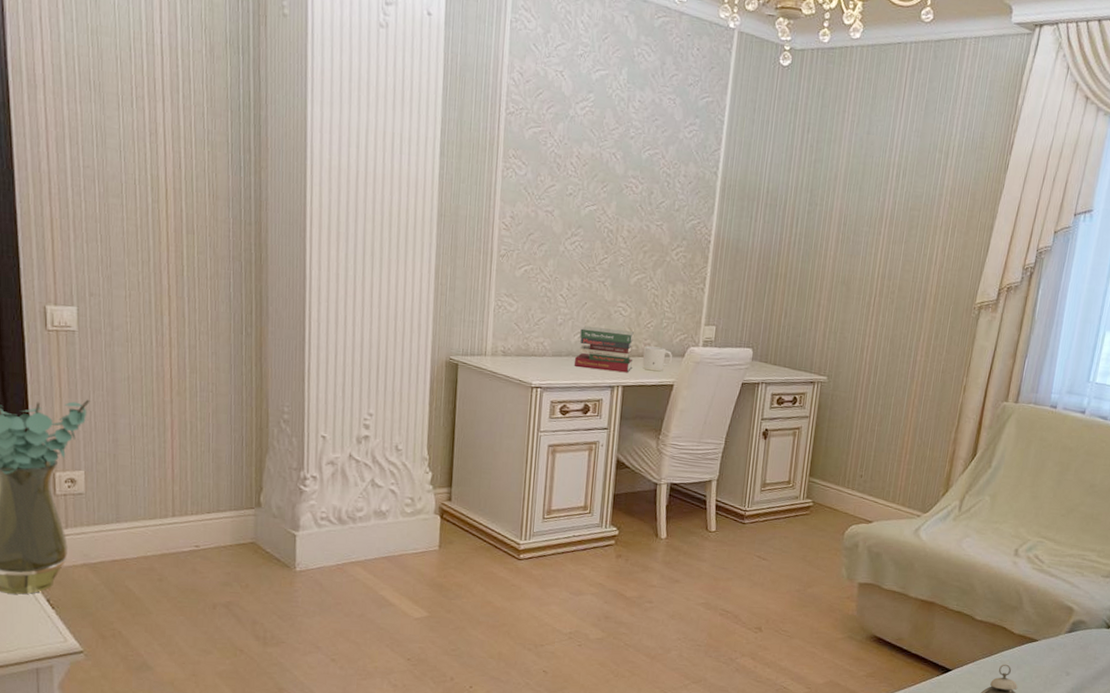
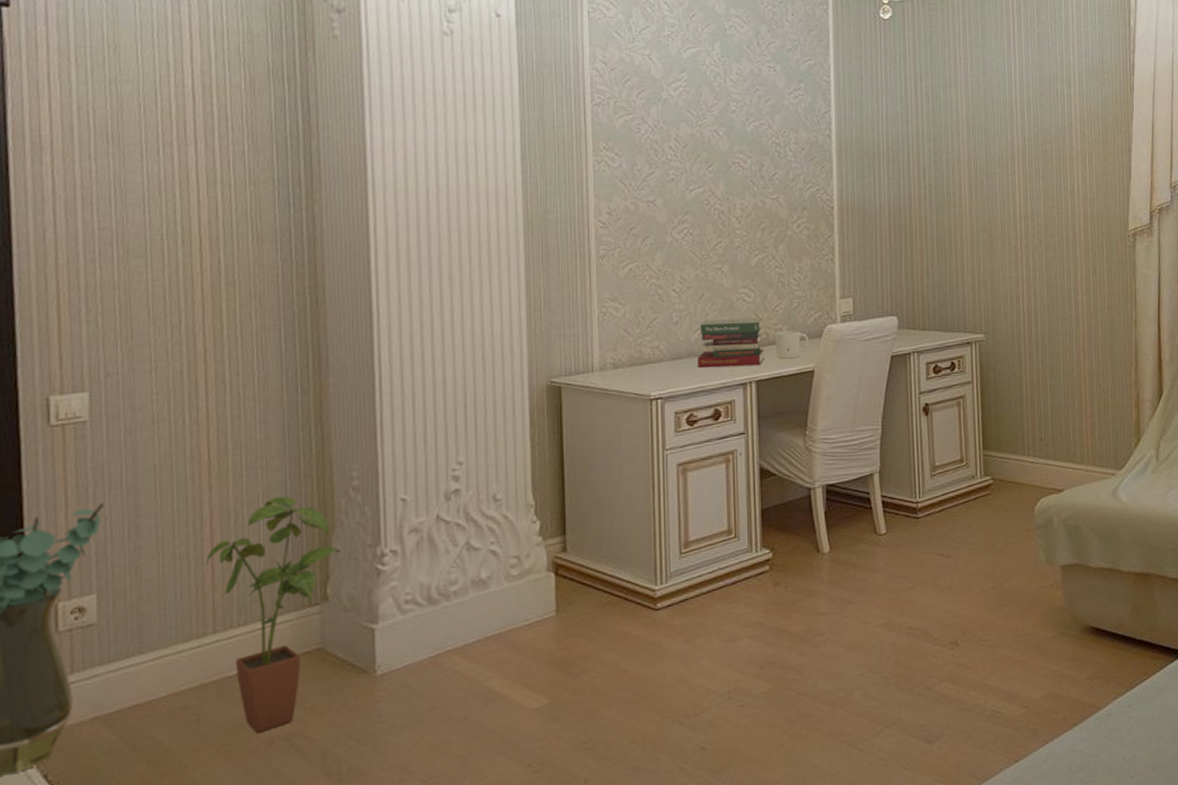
house plant: none [167,417,272,597] -> present [205,496,341,732]

